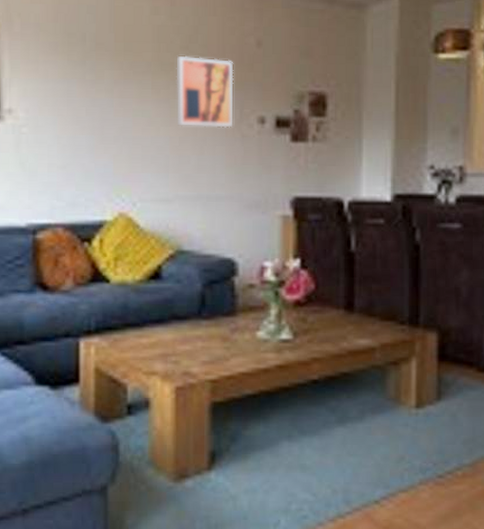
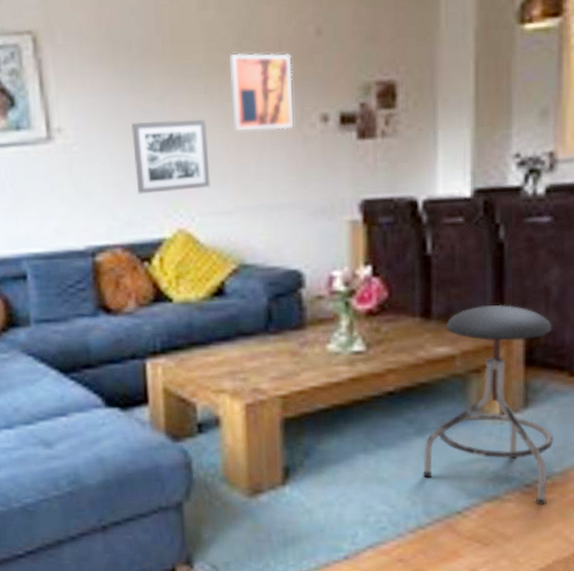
wall art: none [81,110,153,177] -> present [131,119,210,194]
stool: none [344,301,464,496] -> present [423,304,554,505]

